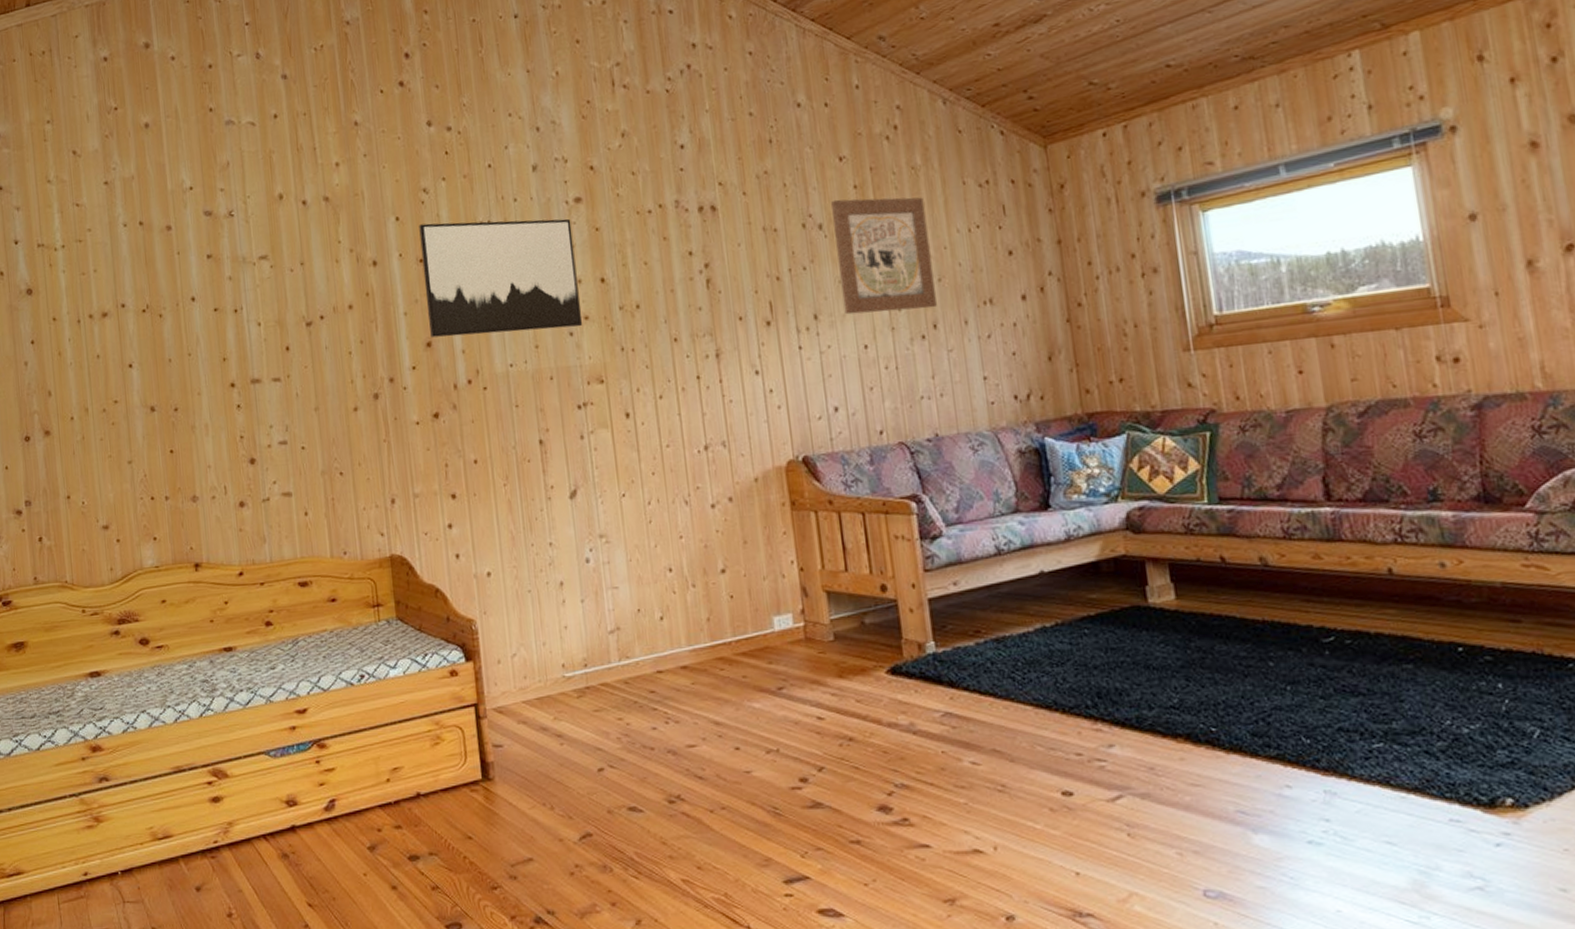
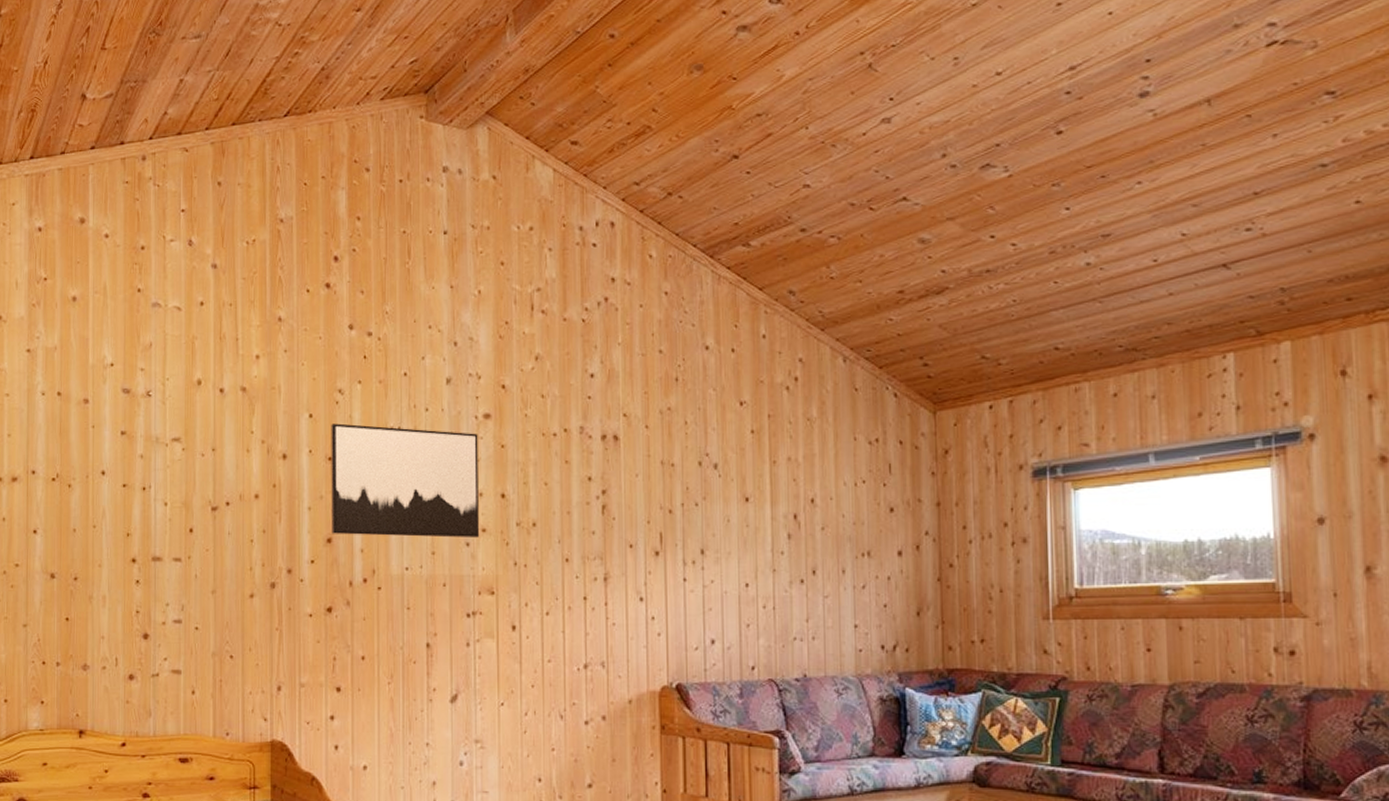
wall art: present [831,197,937,315] -> none [728,442,818,555]

